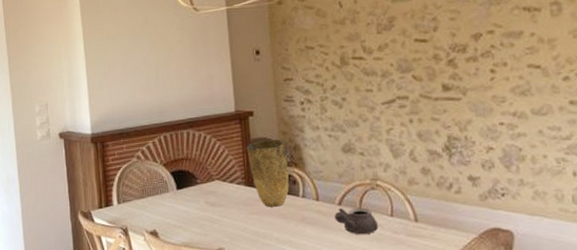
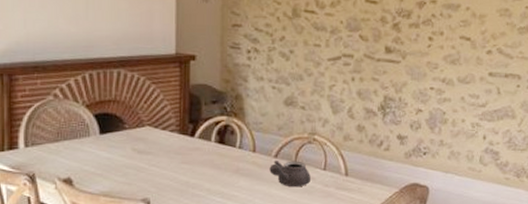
vase: present [246,139,289,207] -> none [184,86,227,157]

